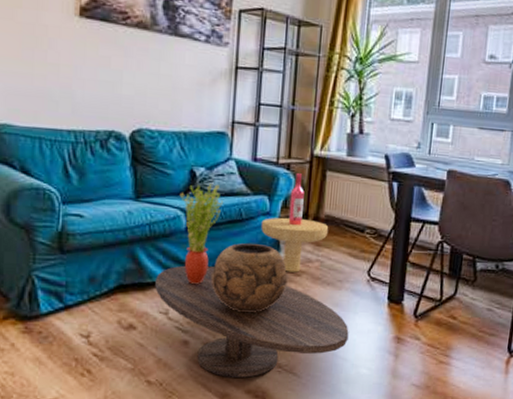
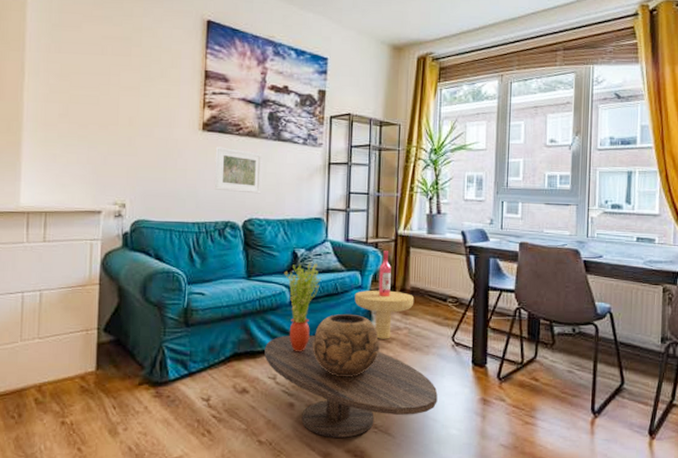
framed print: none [94,38,155,100] -> present [214,146,262,194]

